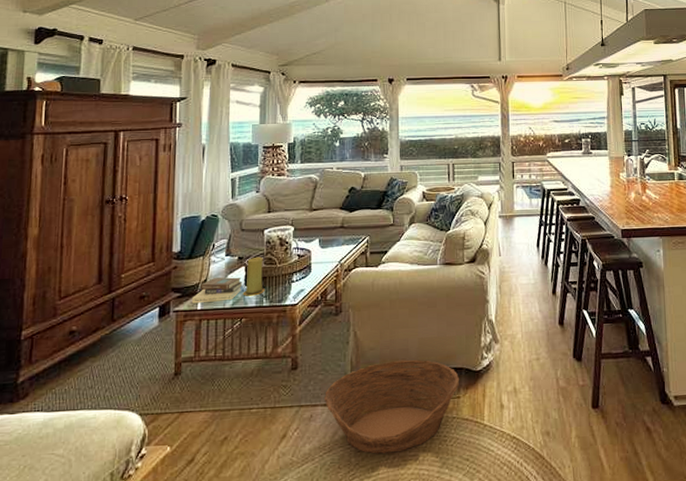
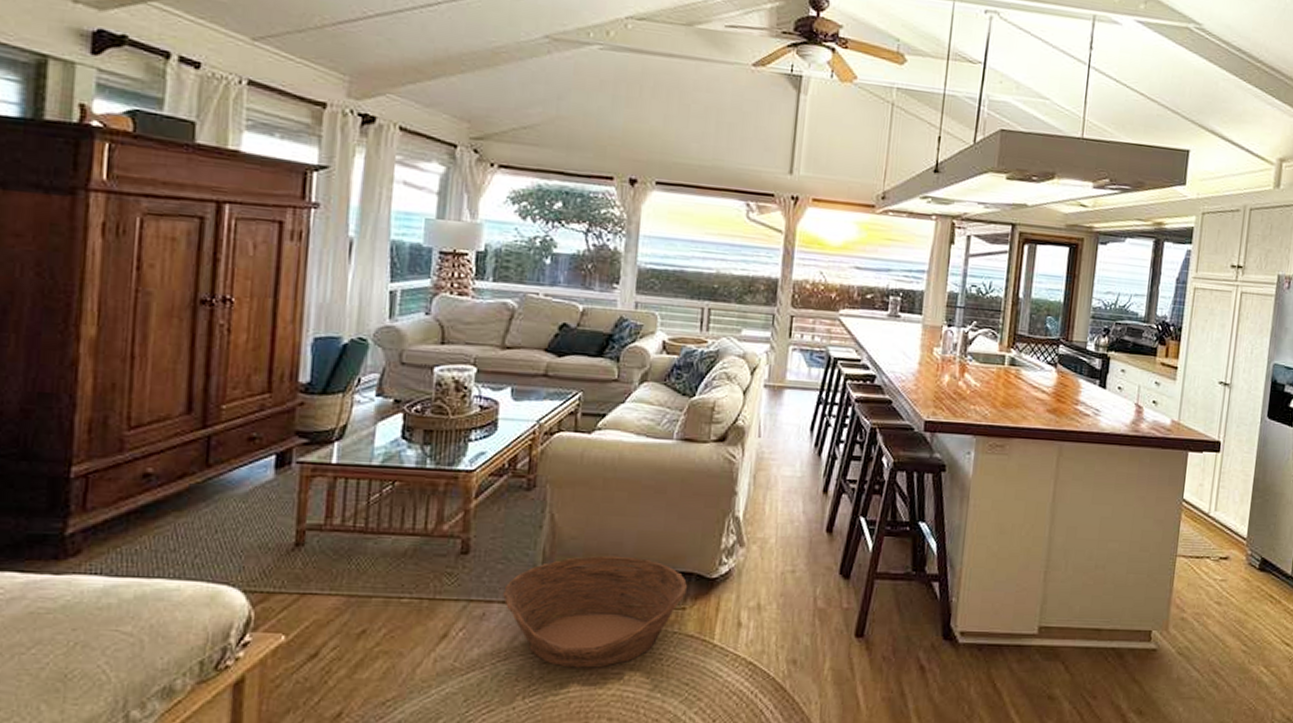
books: present [191,277,243,304] -> none [323,424,399,456]
candle: present [242,256,265,296] -> none [397,401,430,454]

